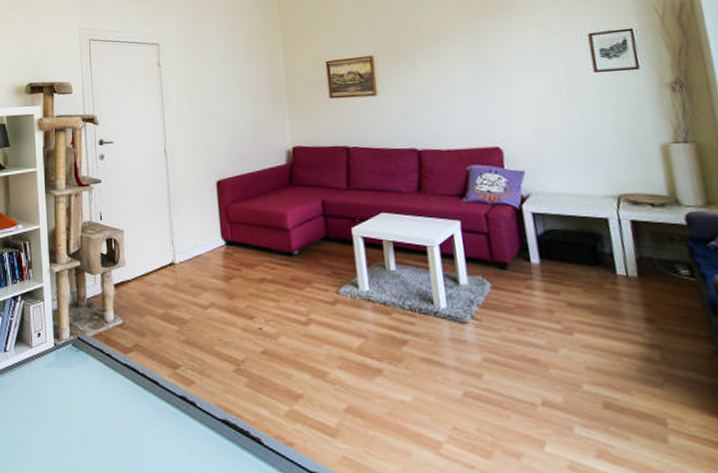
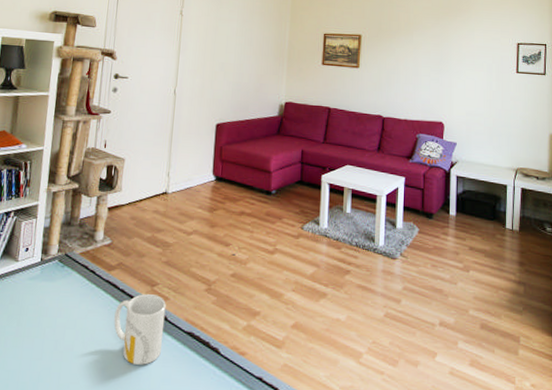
mug: none [138,378,196,458] -> present [114,294,166,365]

